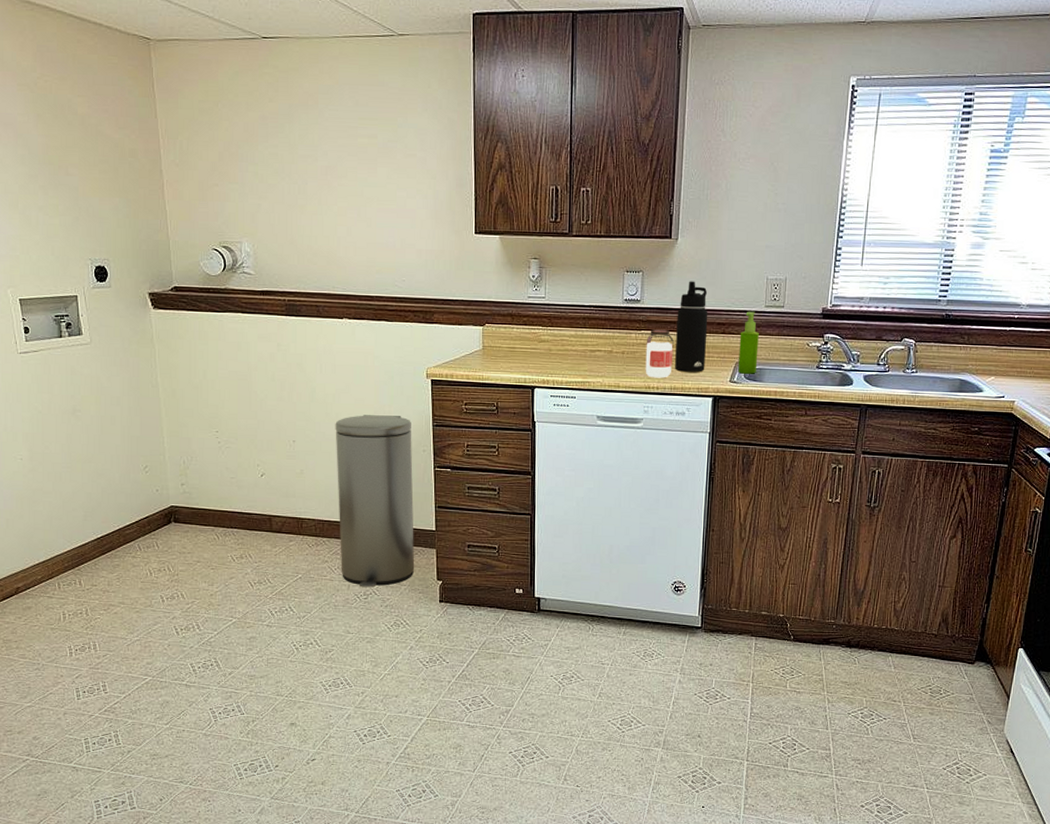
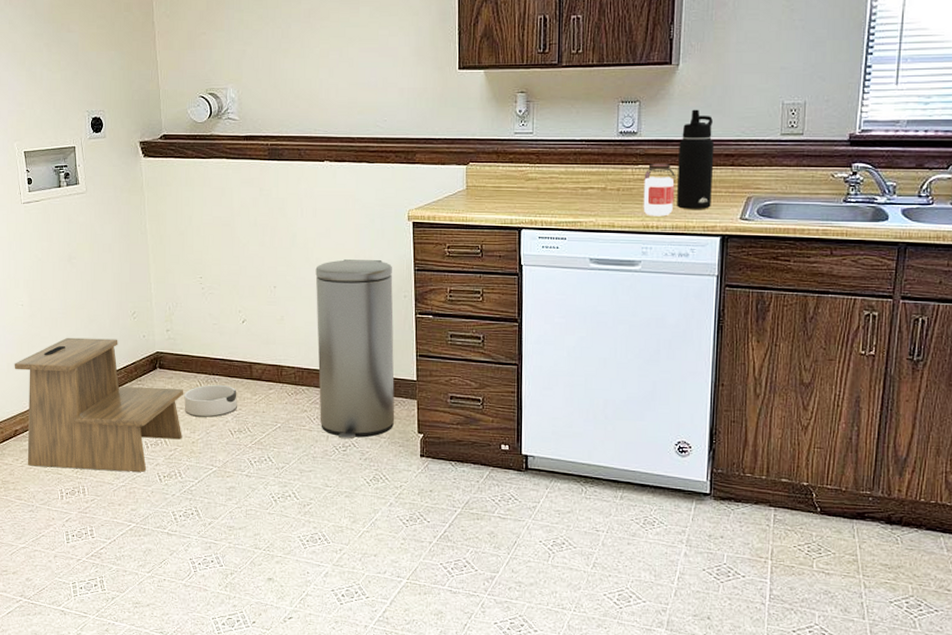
step stool: none [14,492,201,626] -> present [14,337,184,472]
pet bowl: none [201,538,257,570] -> present [184,385,237,418]
soap dispenser: present [738,311,759,374] -> none [750,140,774,210]

